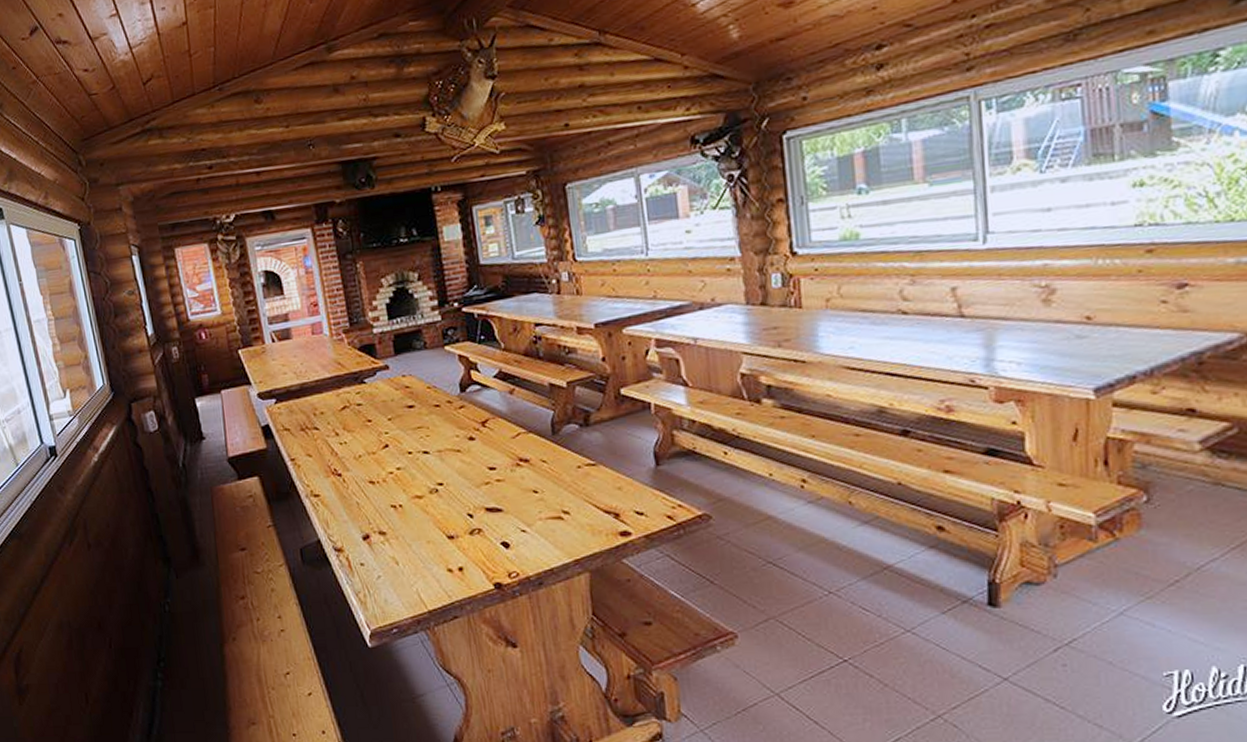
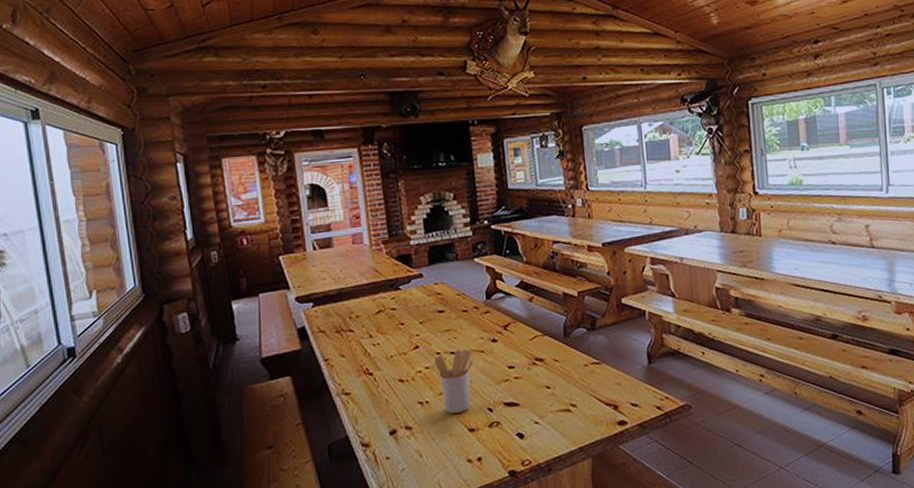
utensil holder: none [406,448,450,519] -> present [434,349,474,414]

